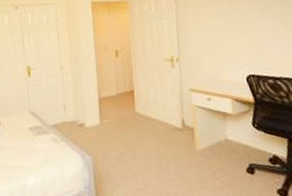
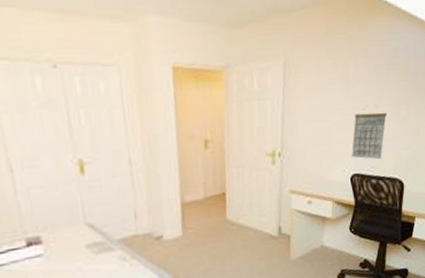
calendar: none [242,22,276,63] -> present [351,112,387,160]

